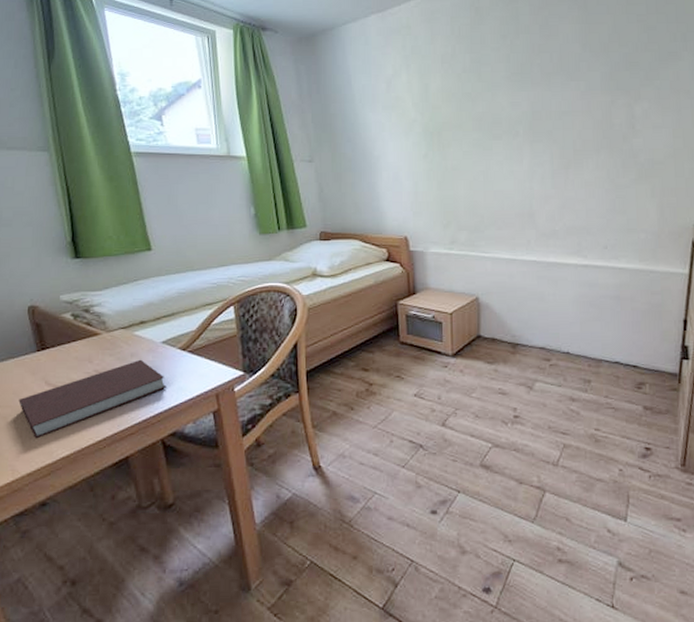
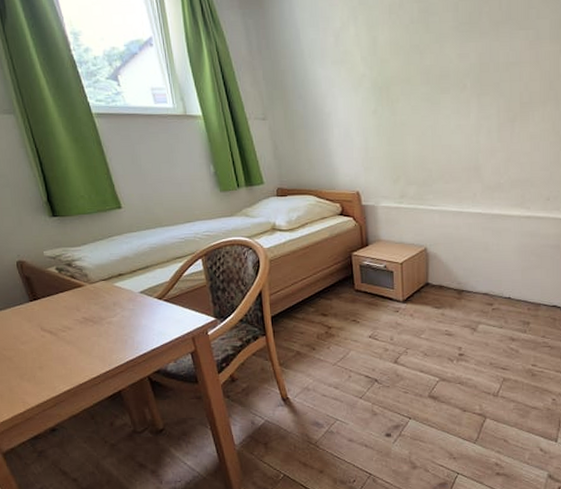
notebook: present [18,359,167,439] -> none [20,307,148,377]

